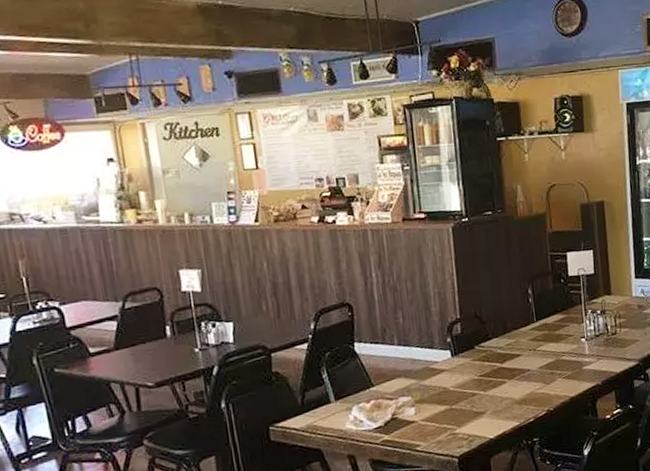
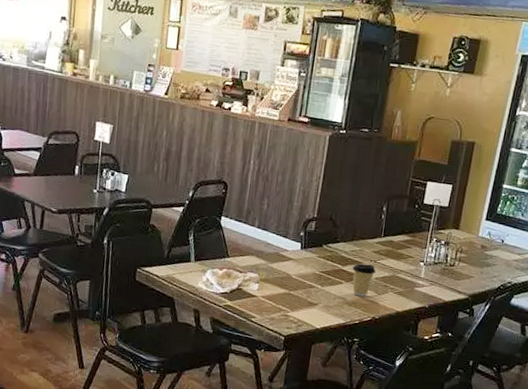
coffee cup: none [512,354,538,392] -> present [352,263,376,297]

